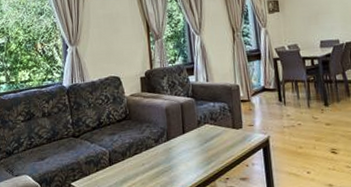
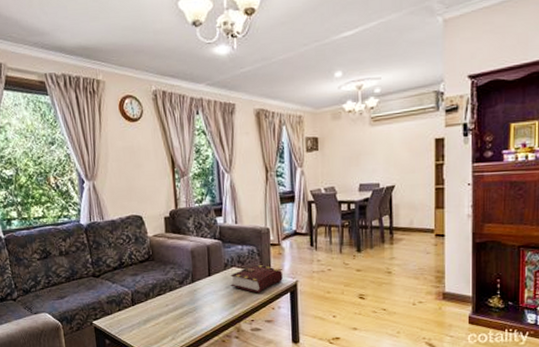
book: none [203,121,255,150] -> present [230,264,283,293]

